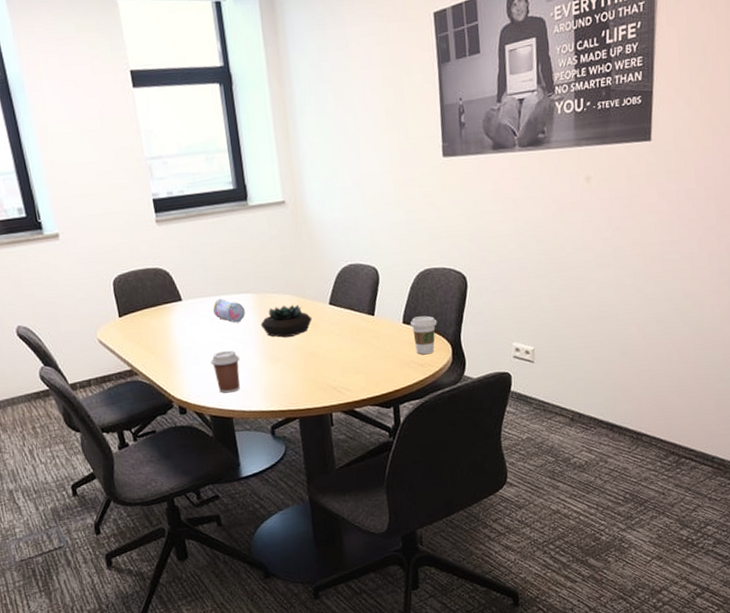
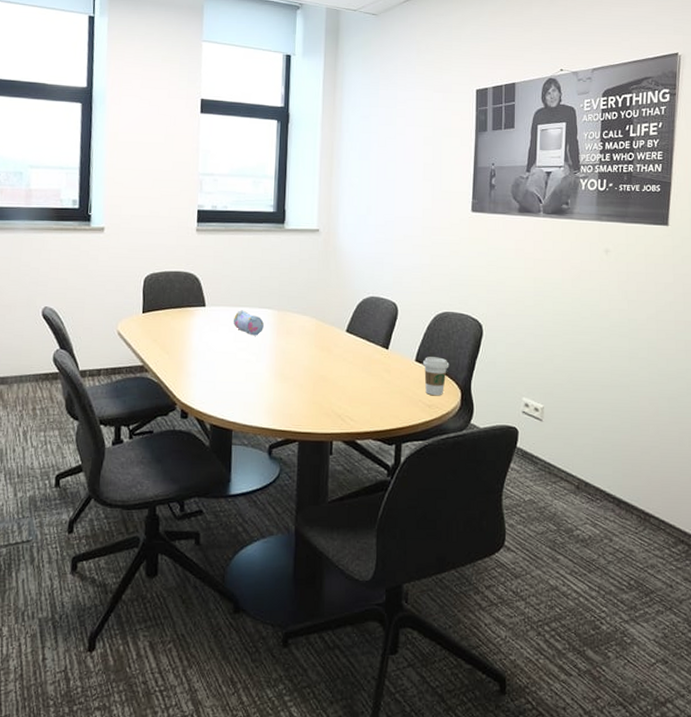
coffee cup: present [210,350,240,393] -> none [221,361,251,404]
succulent plant: present [260,304,313,338] -> none [276,325,328,357]

